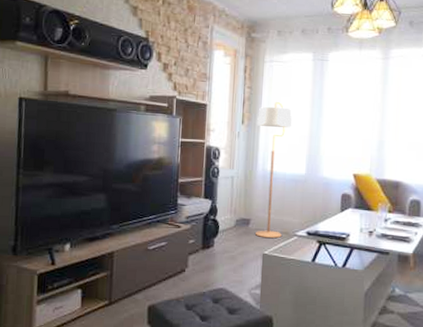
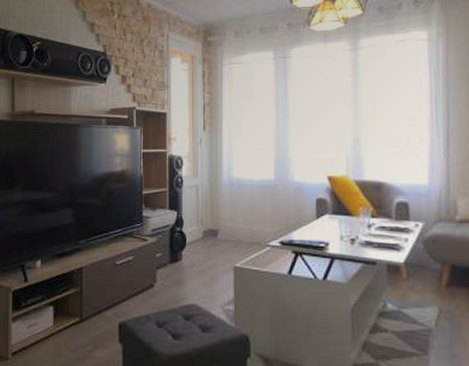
floor lamp: present [254,102,293,239] -> none [219,105,257,250]

